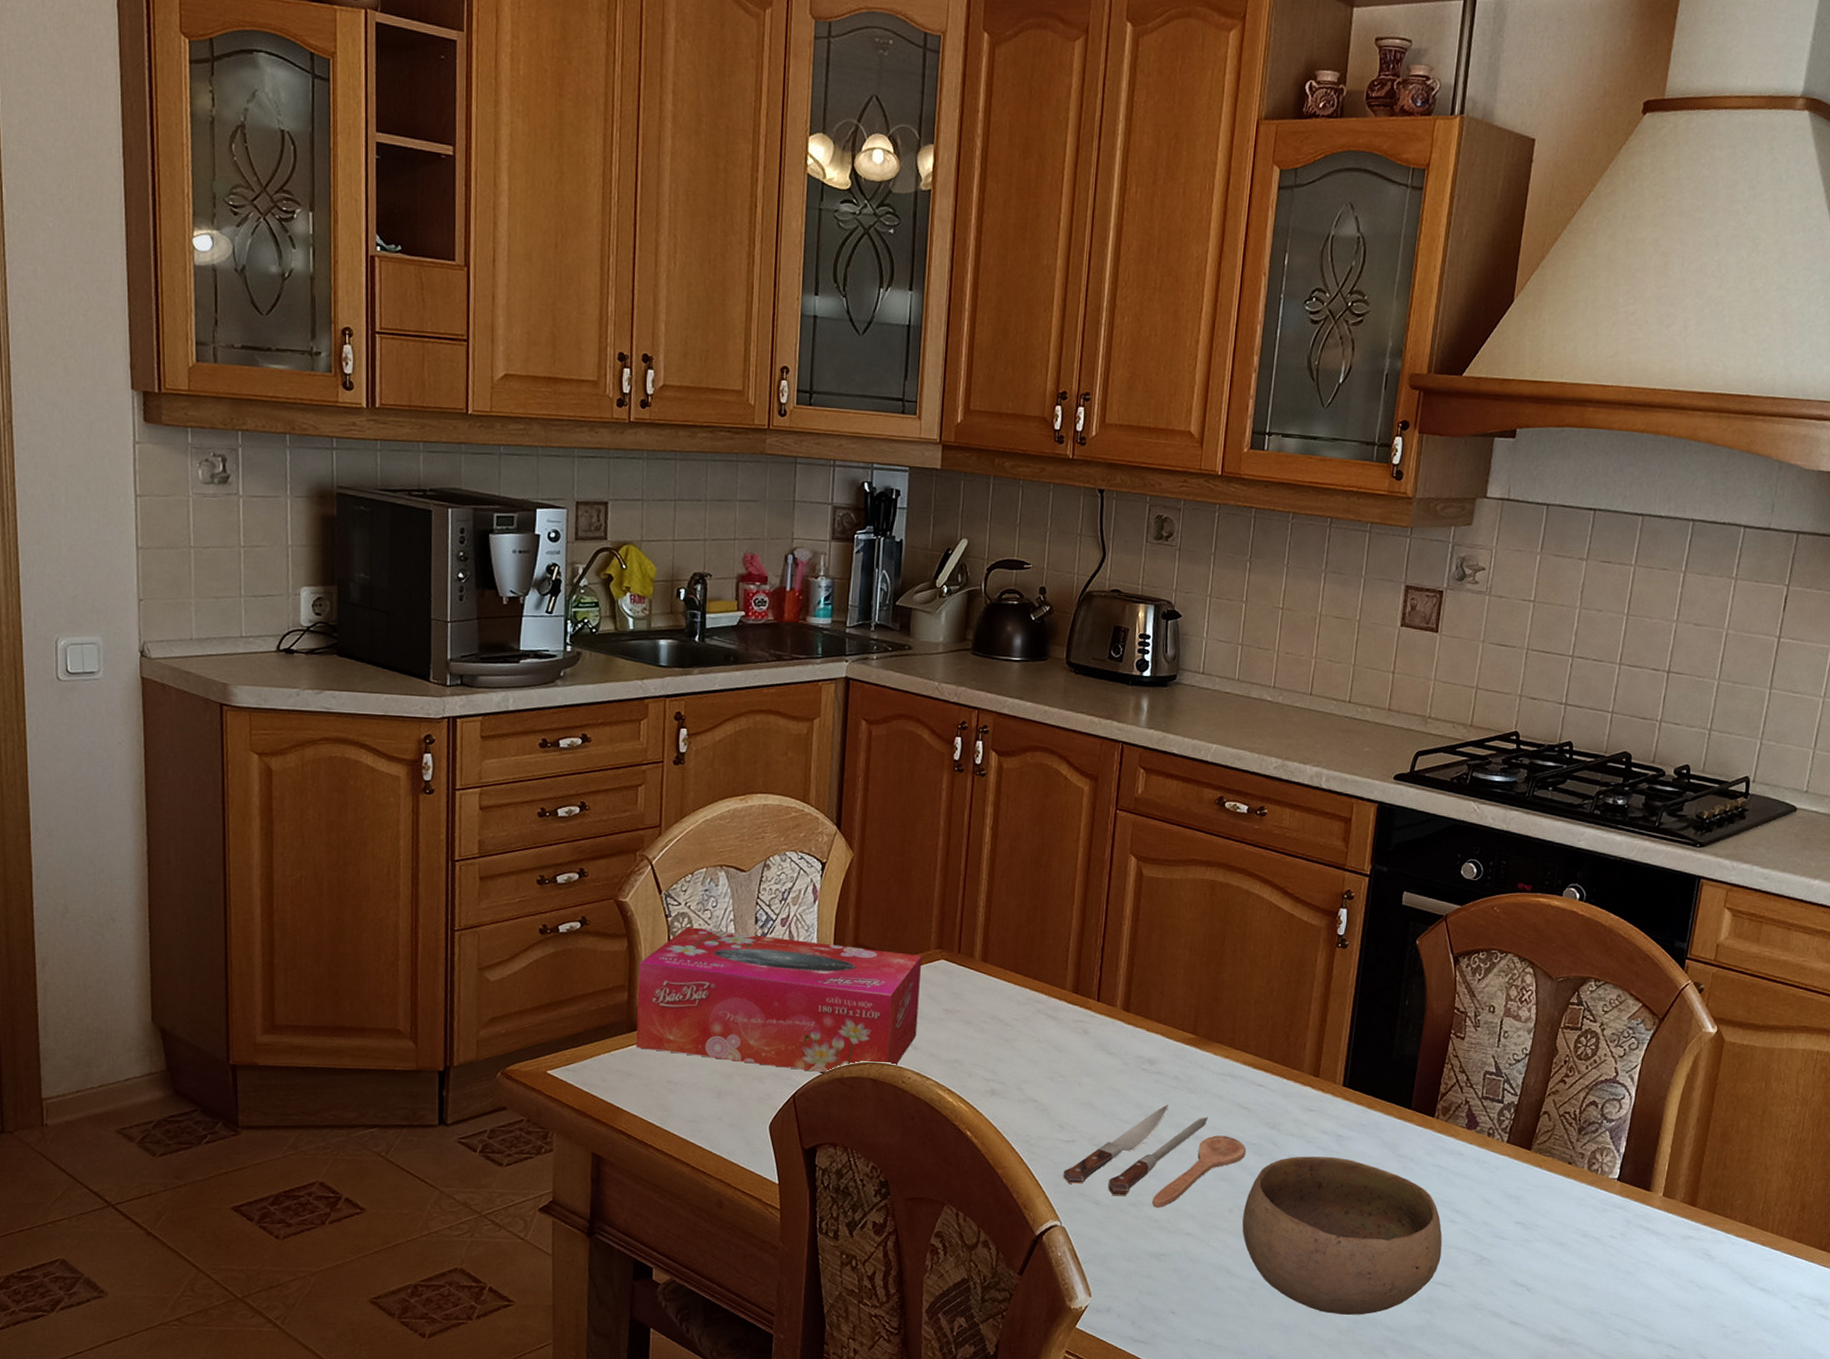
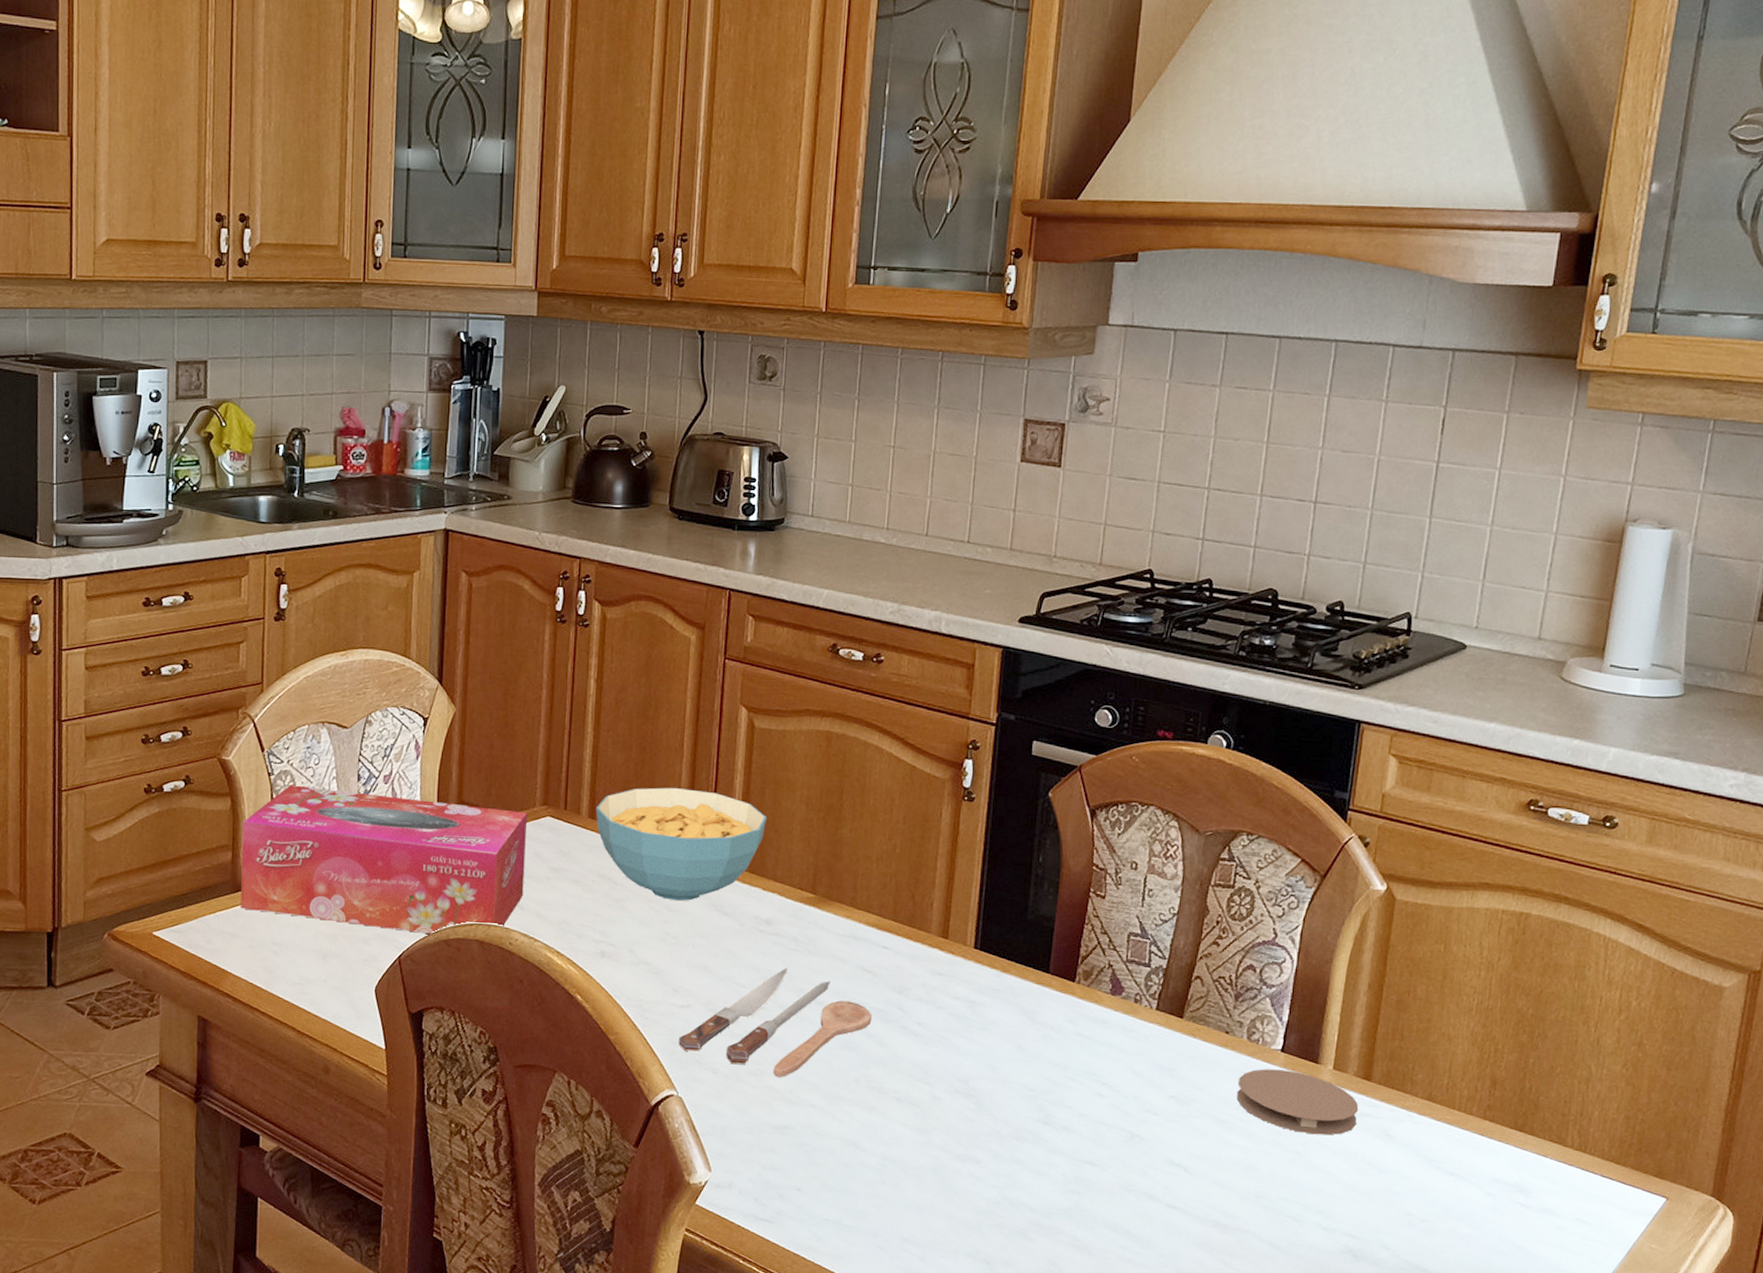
cereal bowl: none [988,932,1153,1042] -> present [595,787,768,901]
bowl: present [1242,1156,1443,1315] -> none [870,1023,1089,1196]
coaster: none [1576,1196,1684,1256] -> present [1236,1069,1359,1136]

